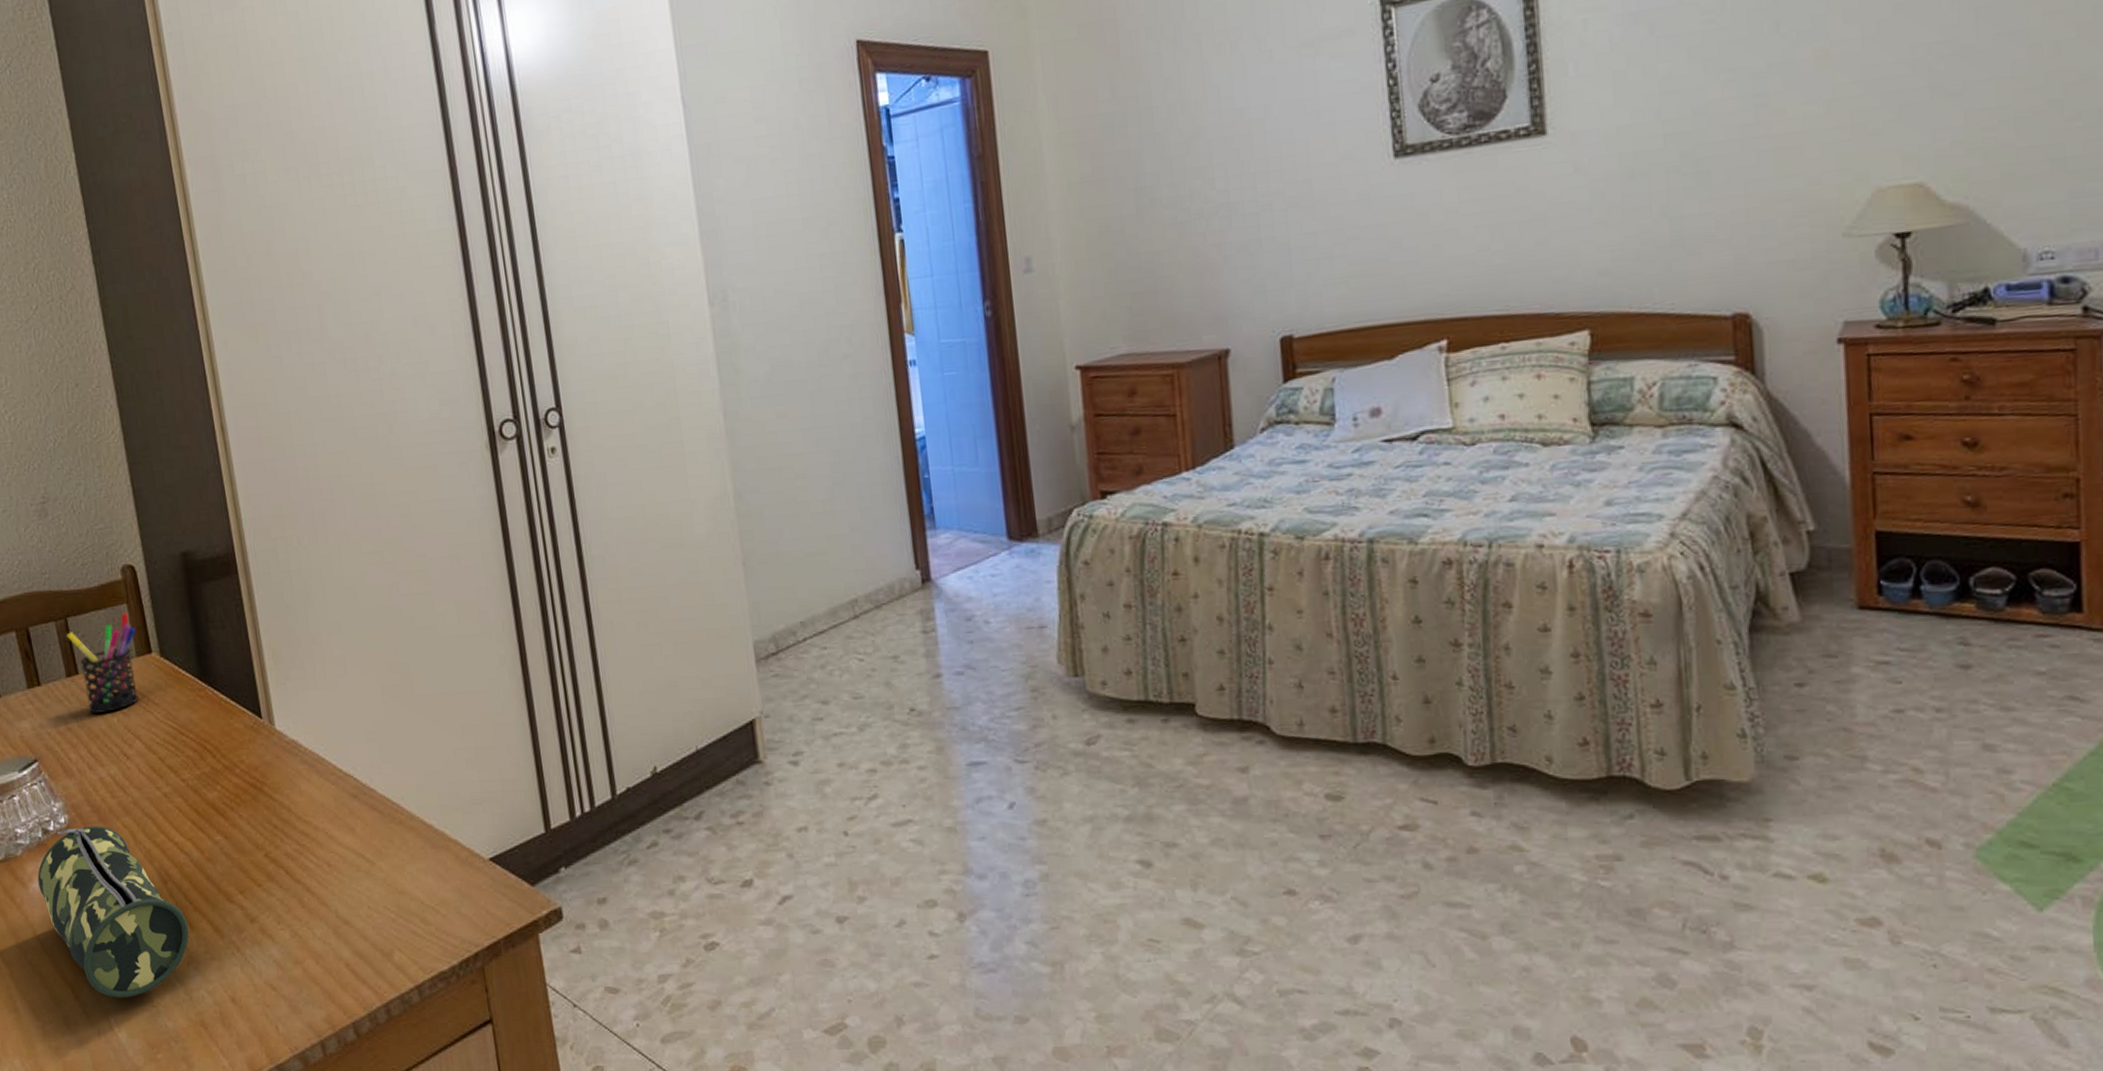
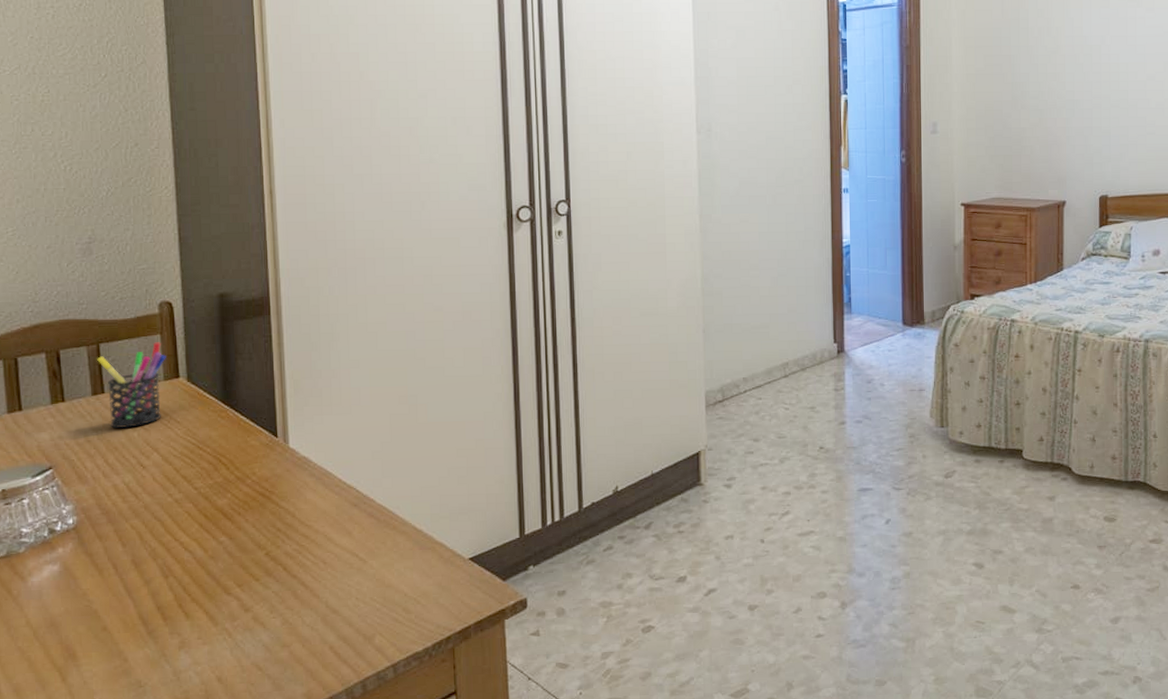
pencil case: present [37,825,190,998] -> none [38,527,185,680]

